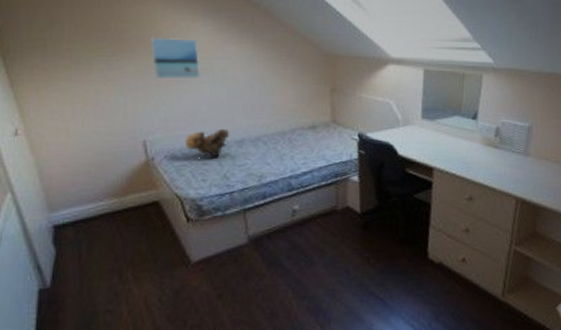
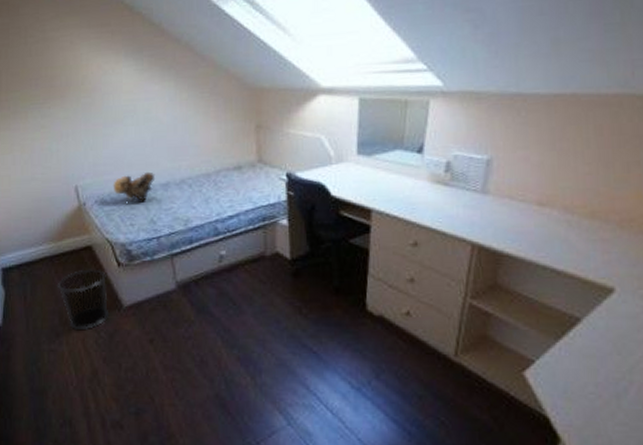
waste bin: none [119,224,175,288] -> present [58,269,108,329]
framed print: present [150,37,201,78] -> none [77,81,126,124]

